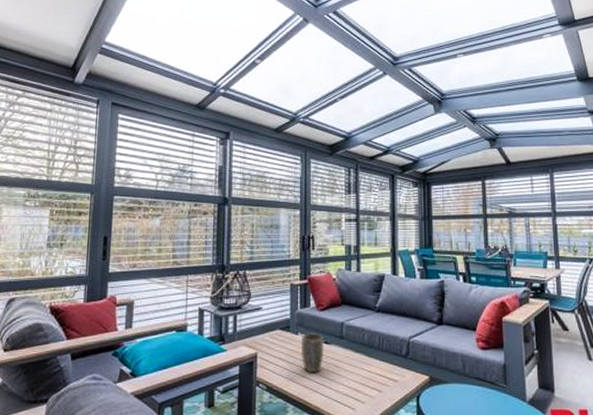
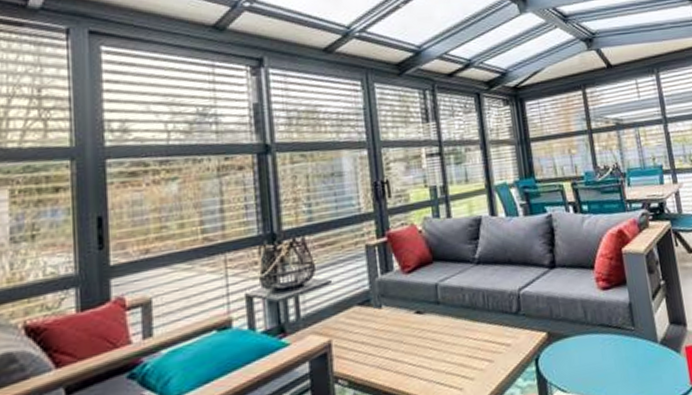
plant pot: present [300,333,323,373] -> none [387,302,417,355]

